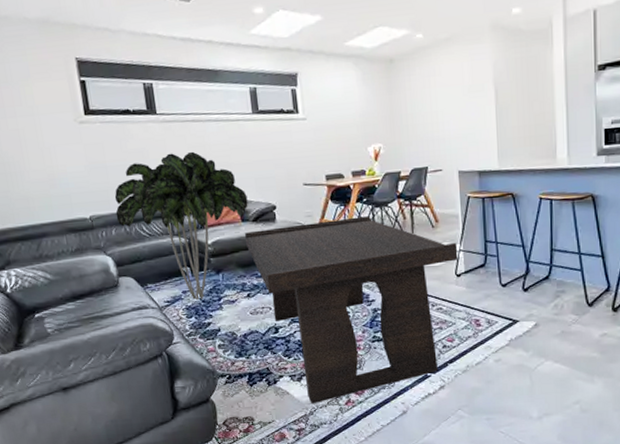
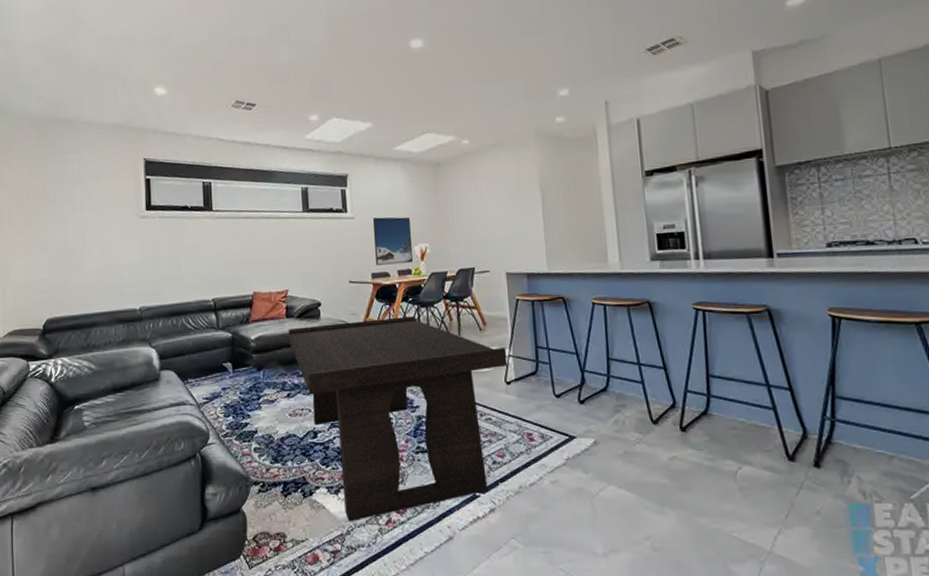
indoor plant: present [114,151,248,300] -> none [164,246,294,398]
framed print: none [324,117,368,167] -> present [372,217,414,265]

